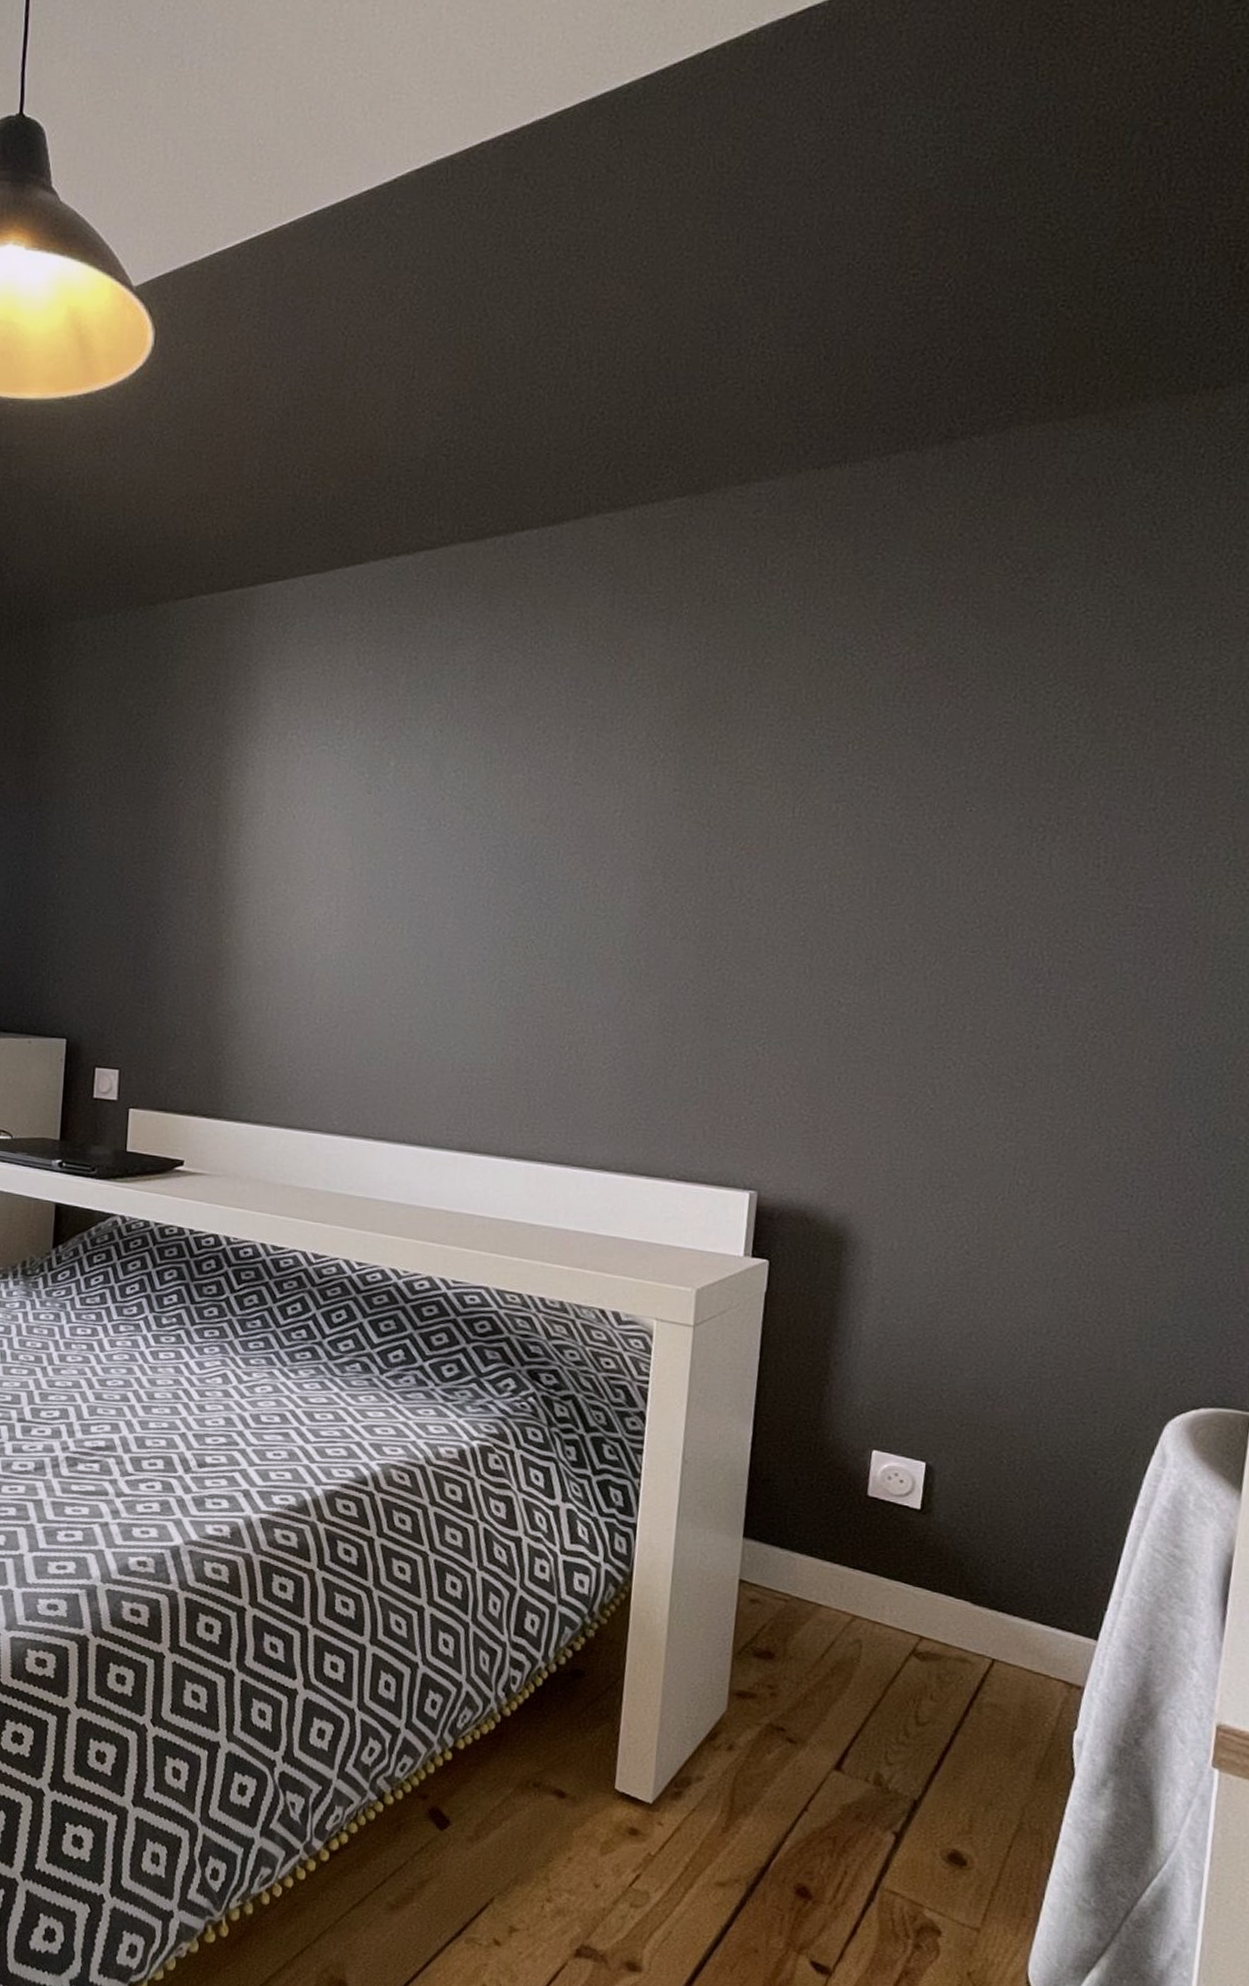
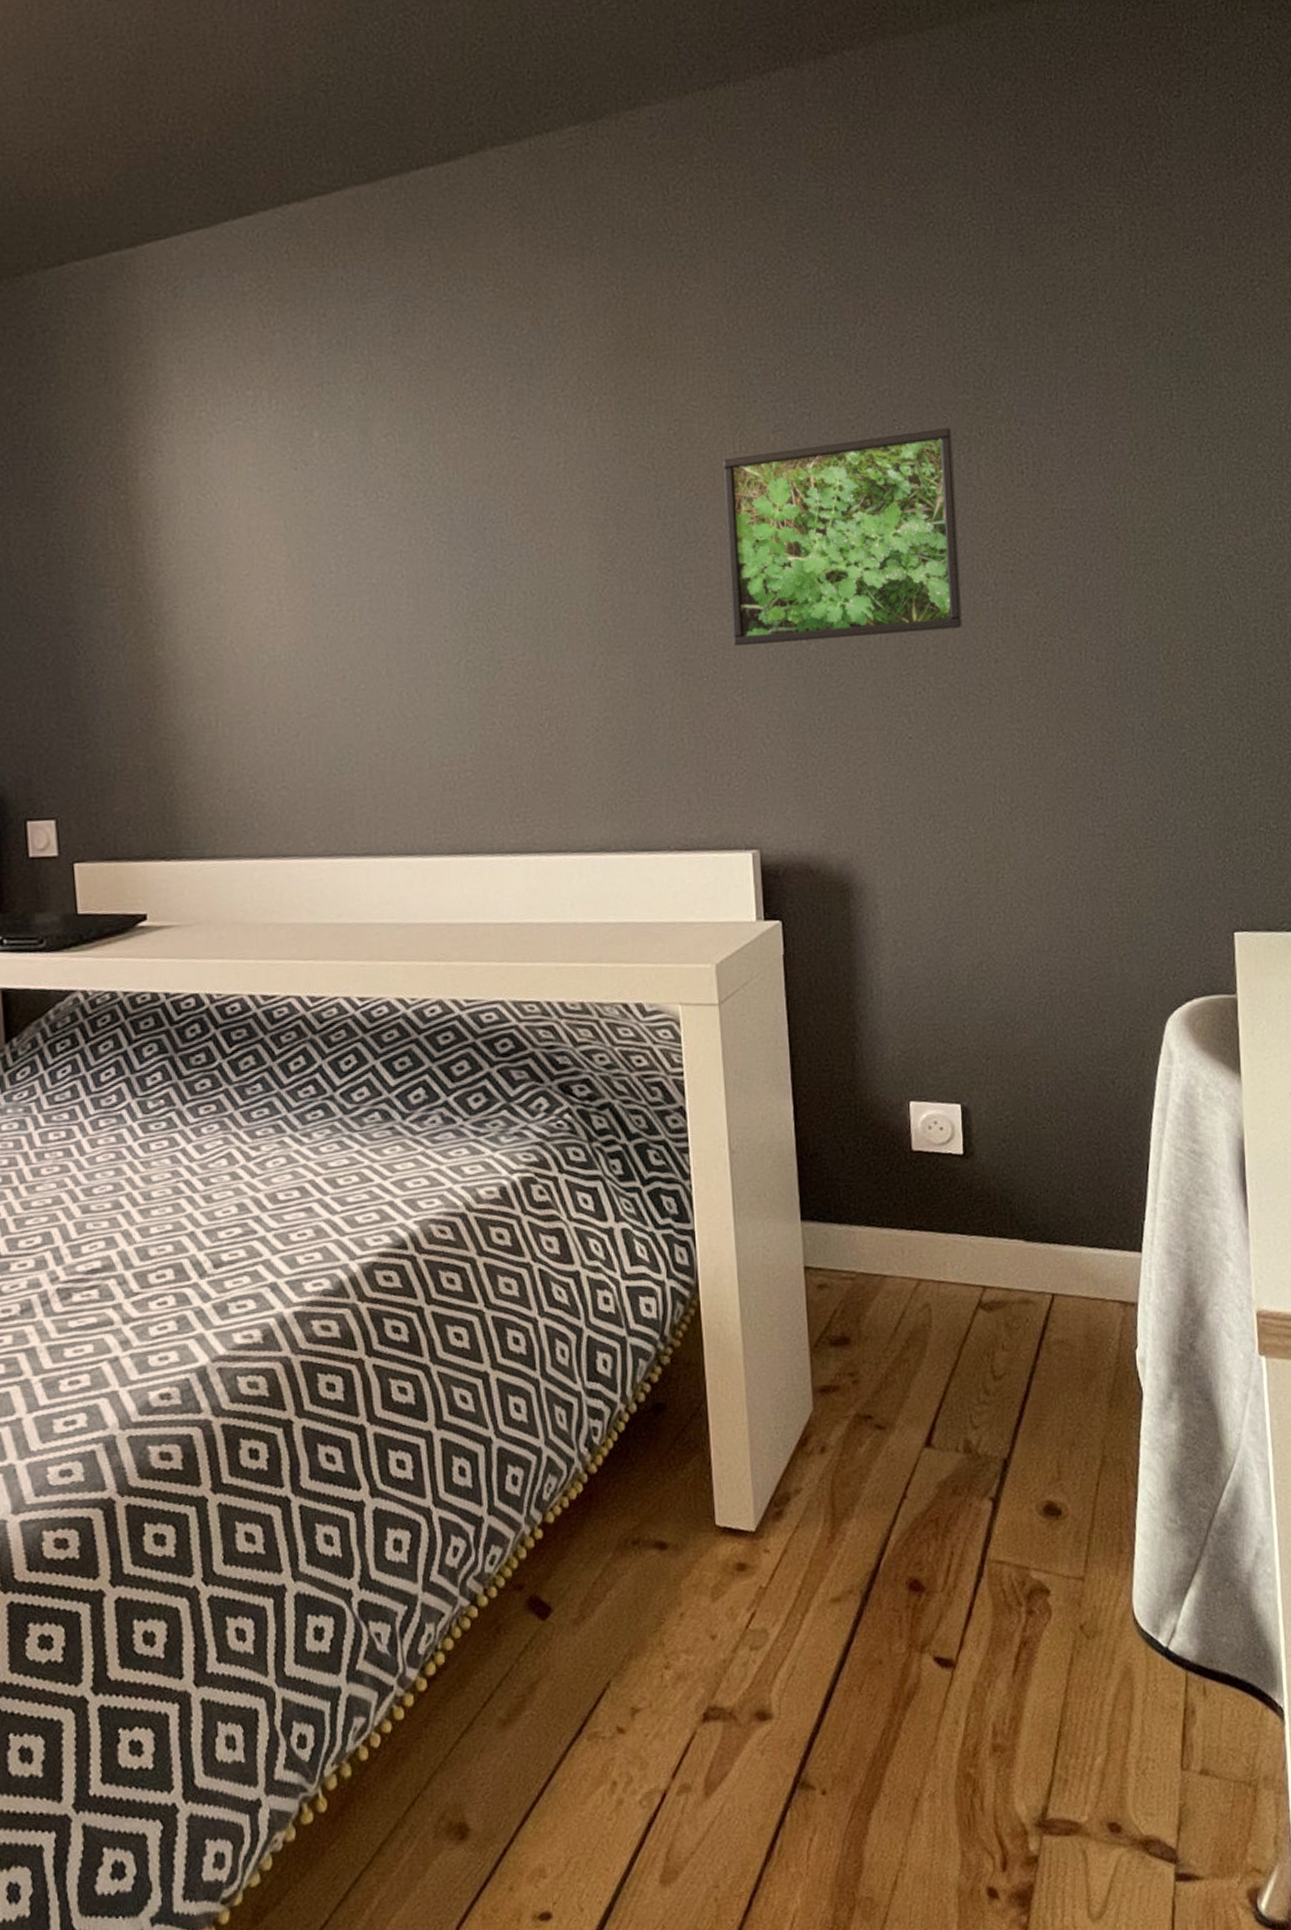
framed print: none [762,814,1028,1011] -> present [723,427,962,647]

